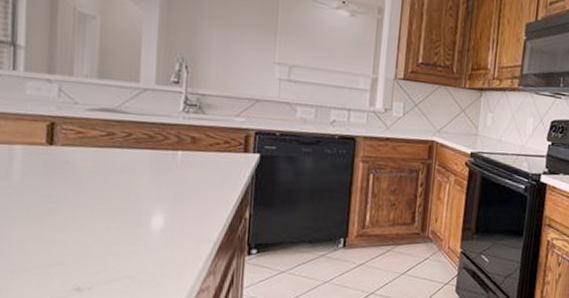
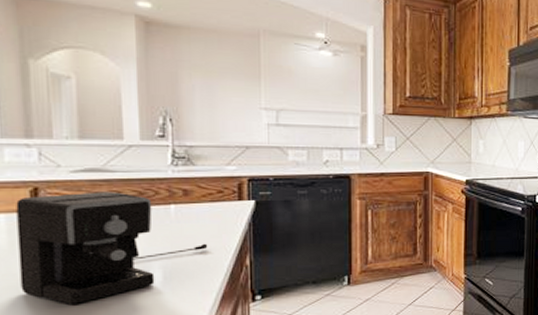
coffee maker: none [29,130,211,241] -> present [16,192,208,306]

